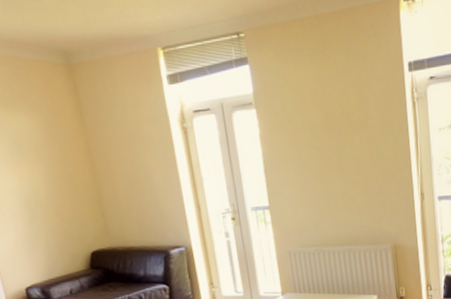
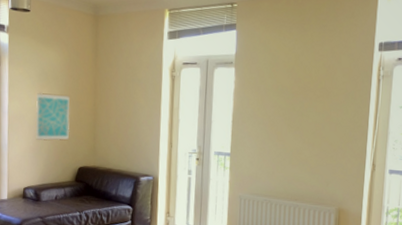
wall art: none [13,168,70,229] -> present [35,92,70,141]

